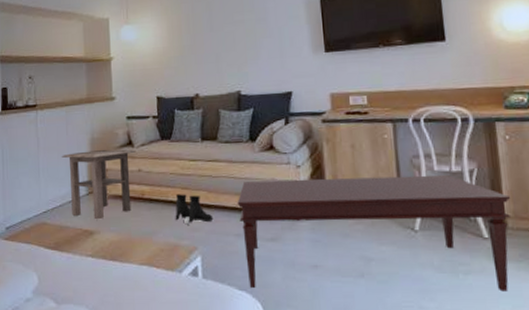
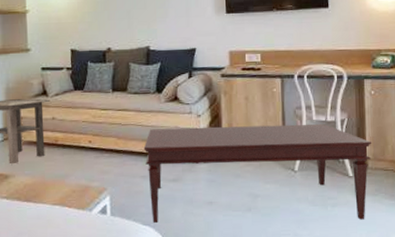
boots: present [175,194,213,225] -> none [86,140,122,168]

